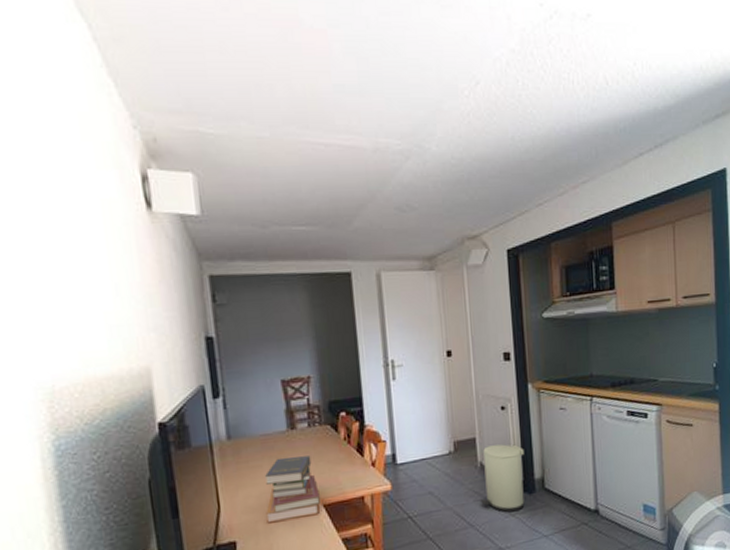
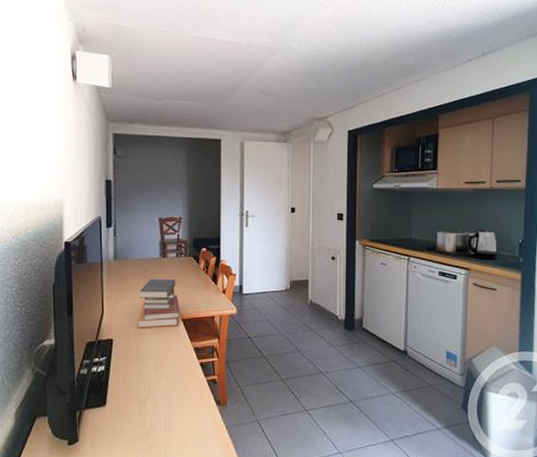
pedal bin: present [480,444,525,513] -> none [307,288,348,344]
toaster: none [618,359,663,391] -> present [434,230,474,256]
kettle: none [656,355,691,392] -> present [467,229,498,260]

